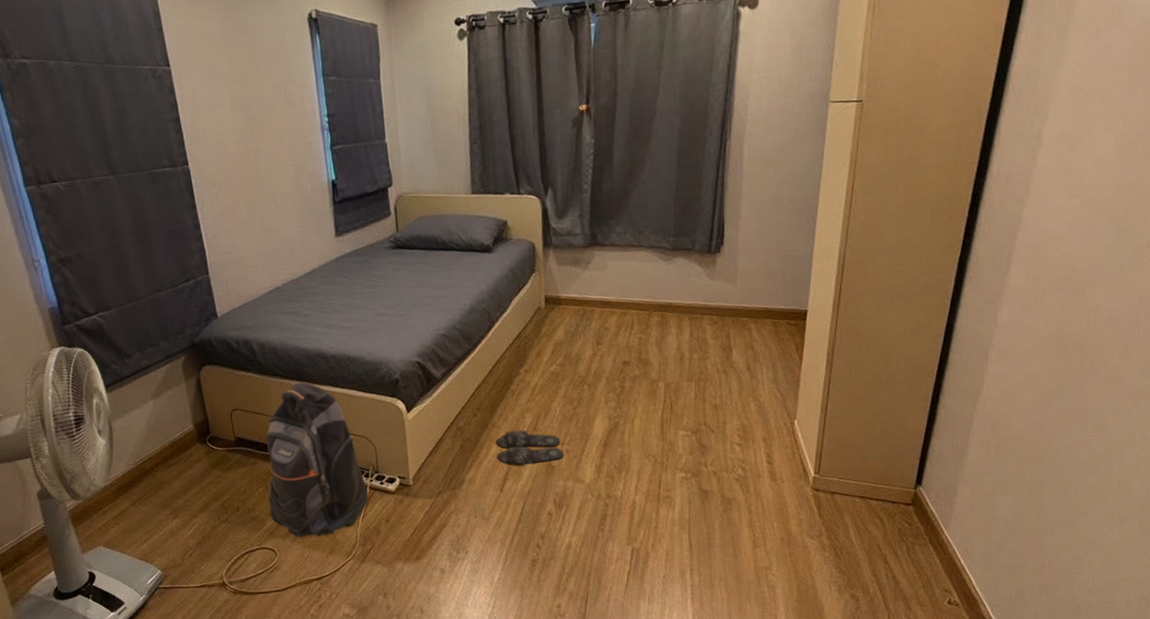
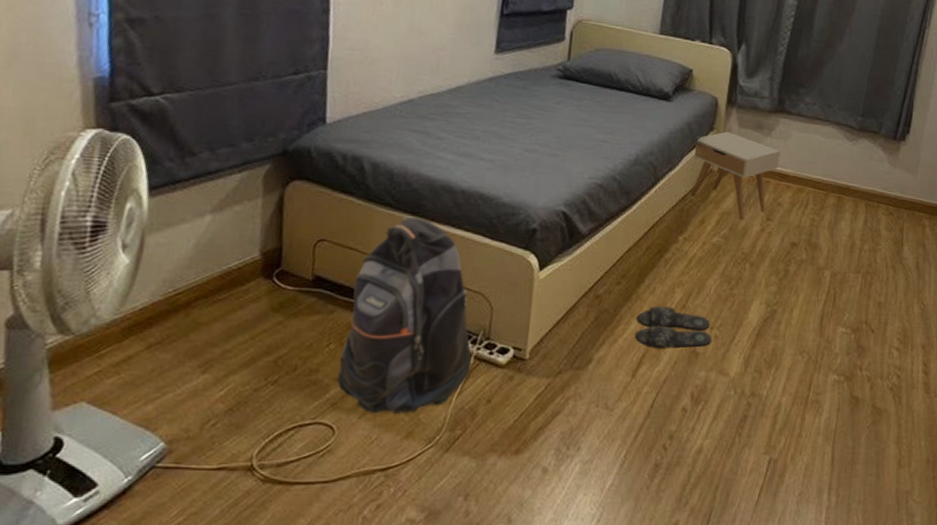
nightstand: none [521,271,601,348] -> present [691,131,781,220]

